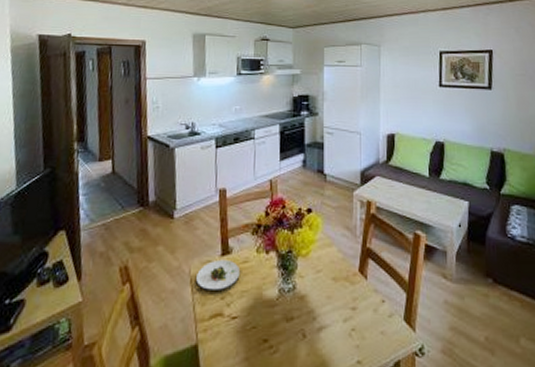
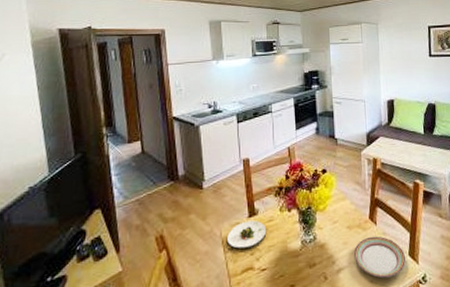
plate: none [339,292,401,344] -> present [354,236,406,278]

